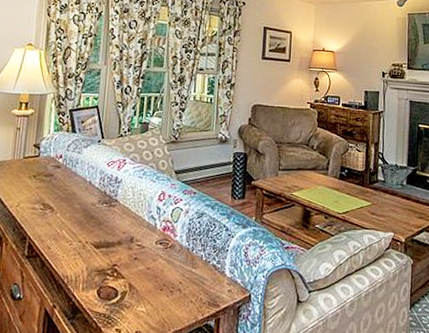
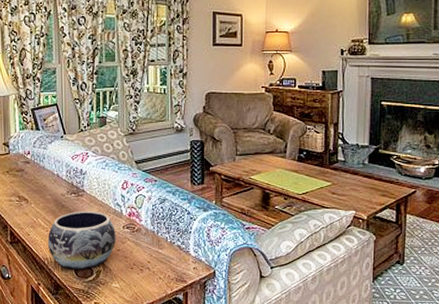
decorative bowl: none [69,223,148,290] -> present [47,211,116,269]

